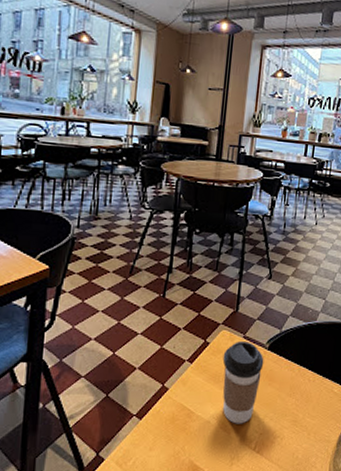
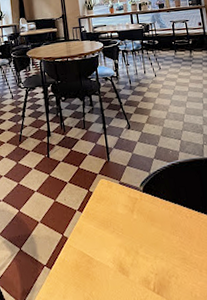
coffee cup: present [222,340,264,424] -> none [106,186,145,267]

